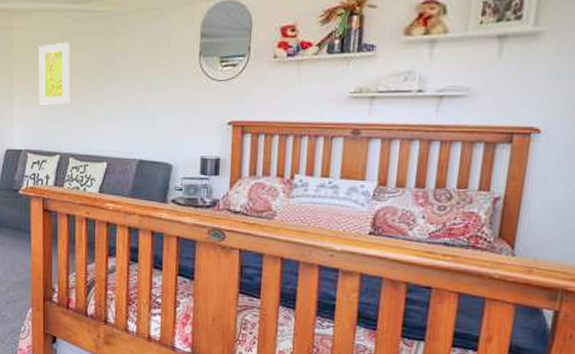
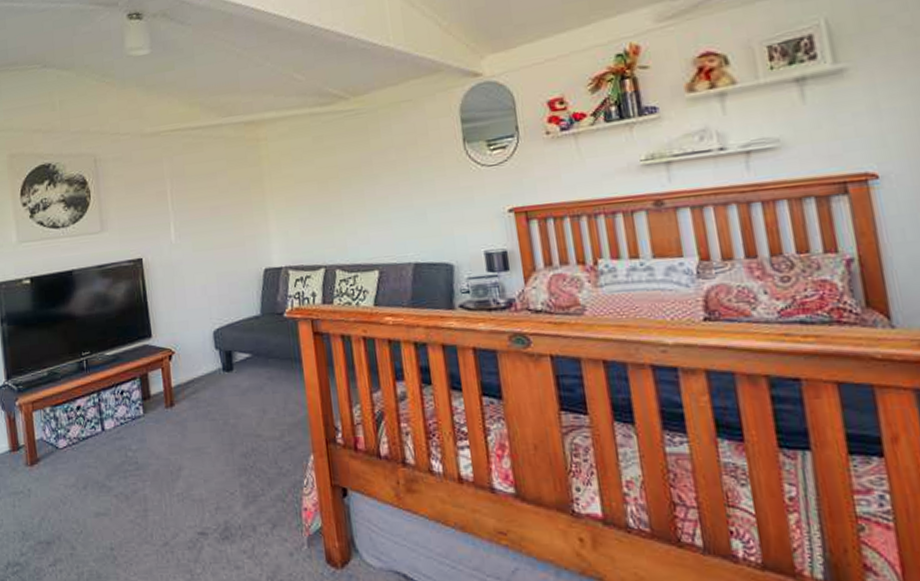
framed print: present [39,42,70,104] -> none [288,145,329,215]

